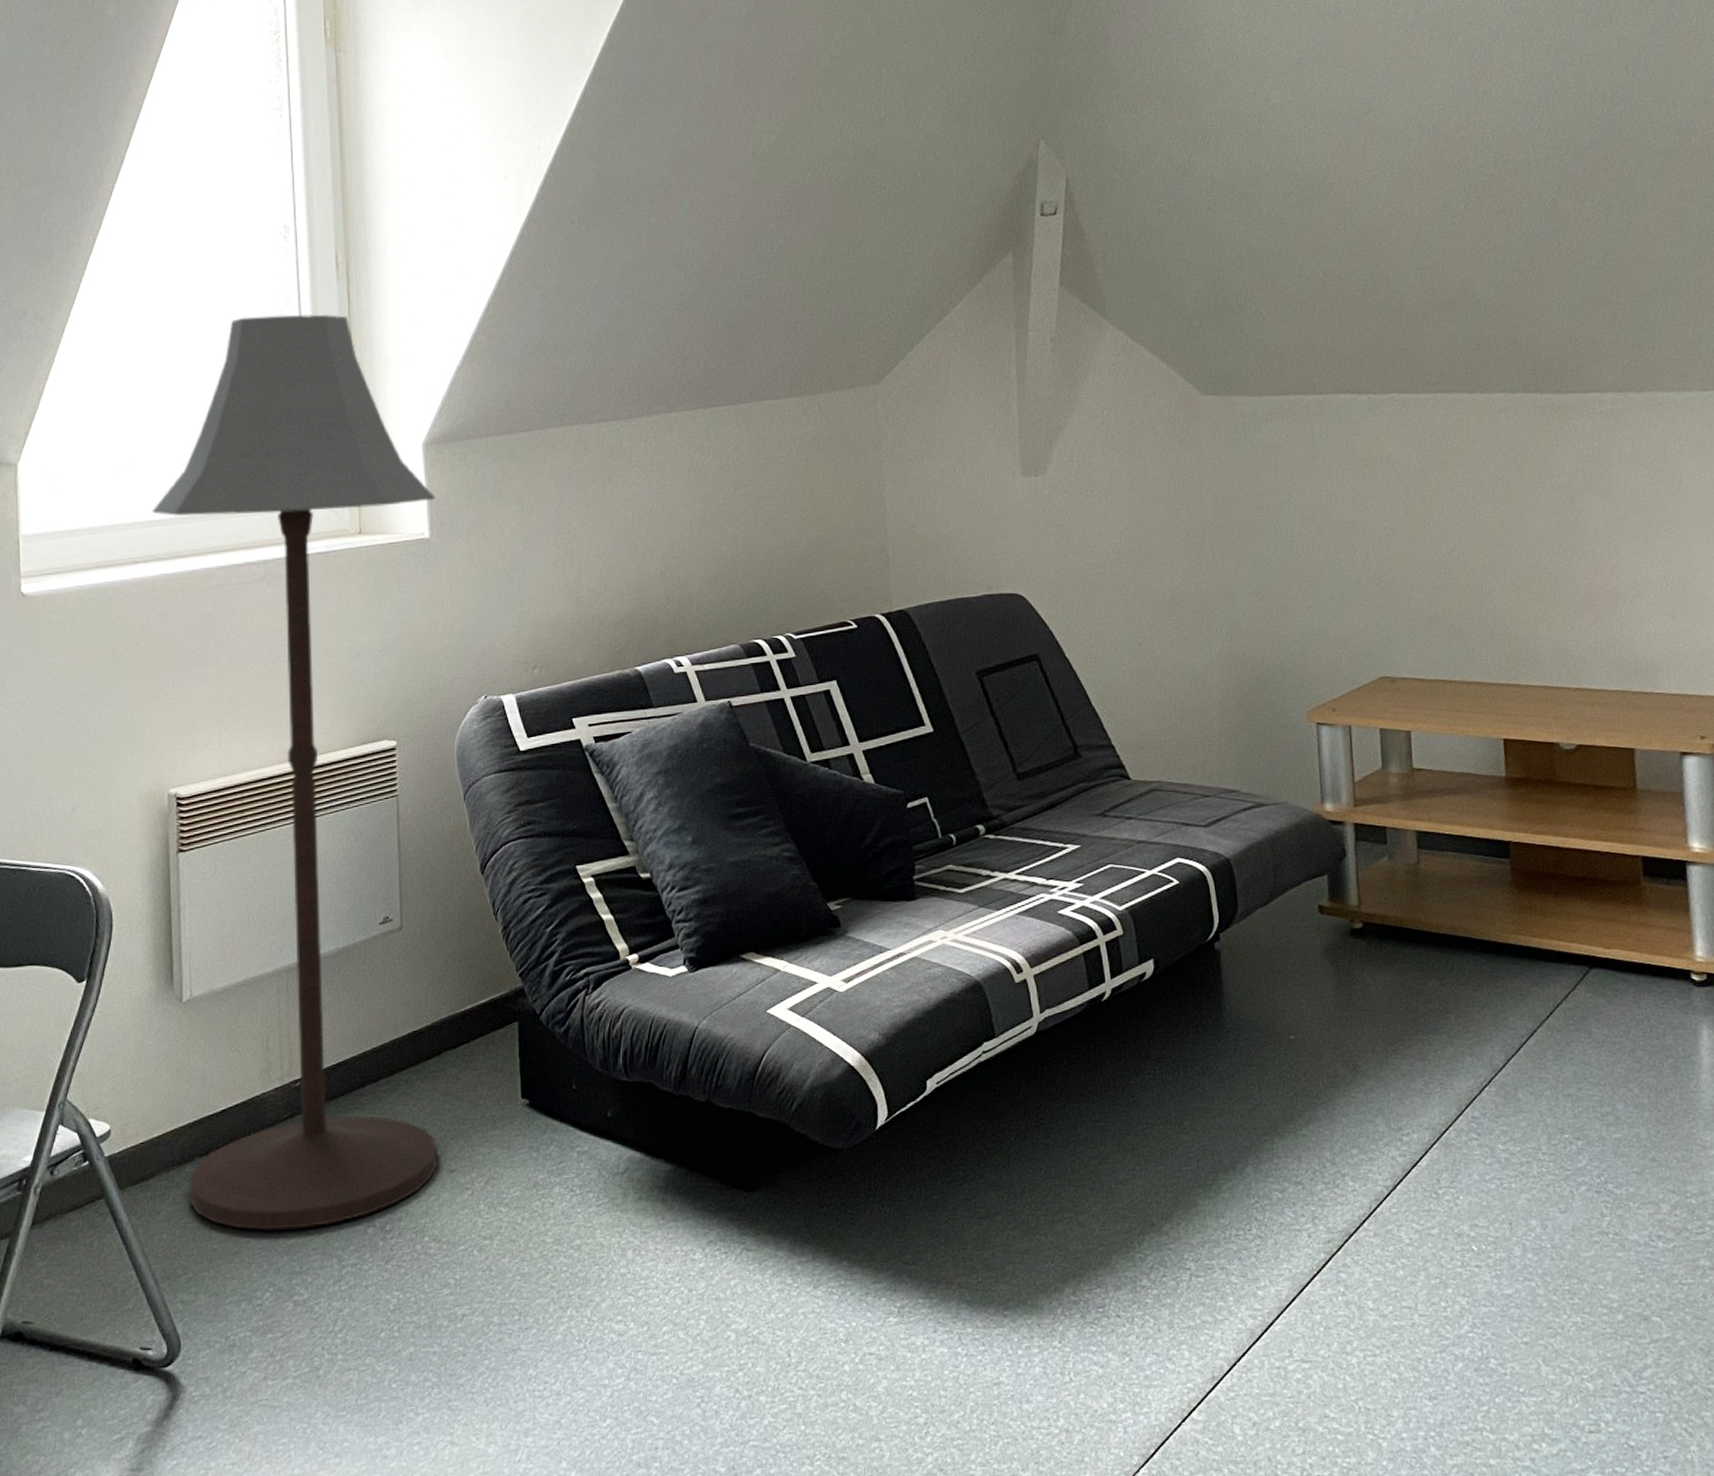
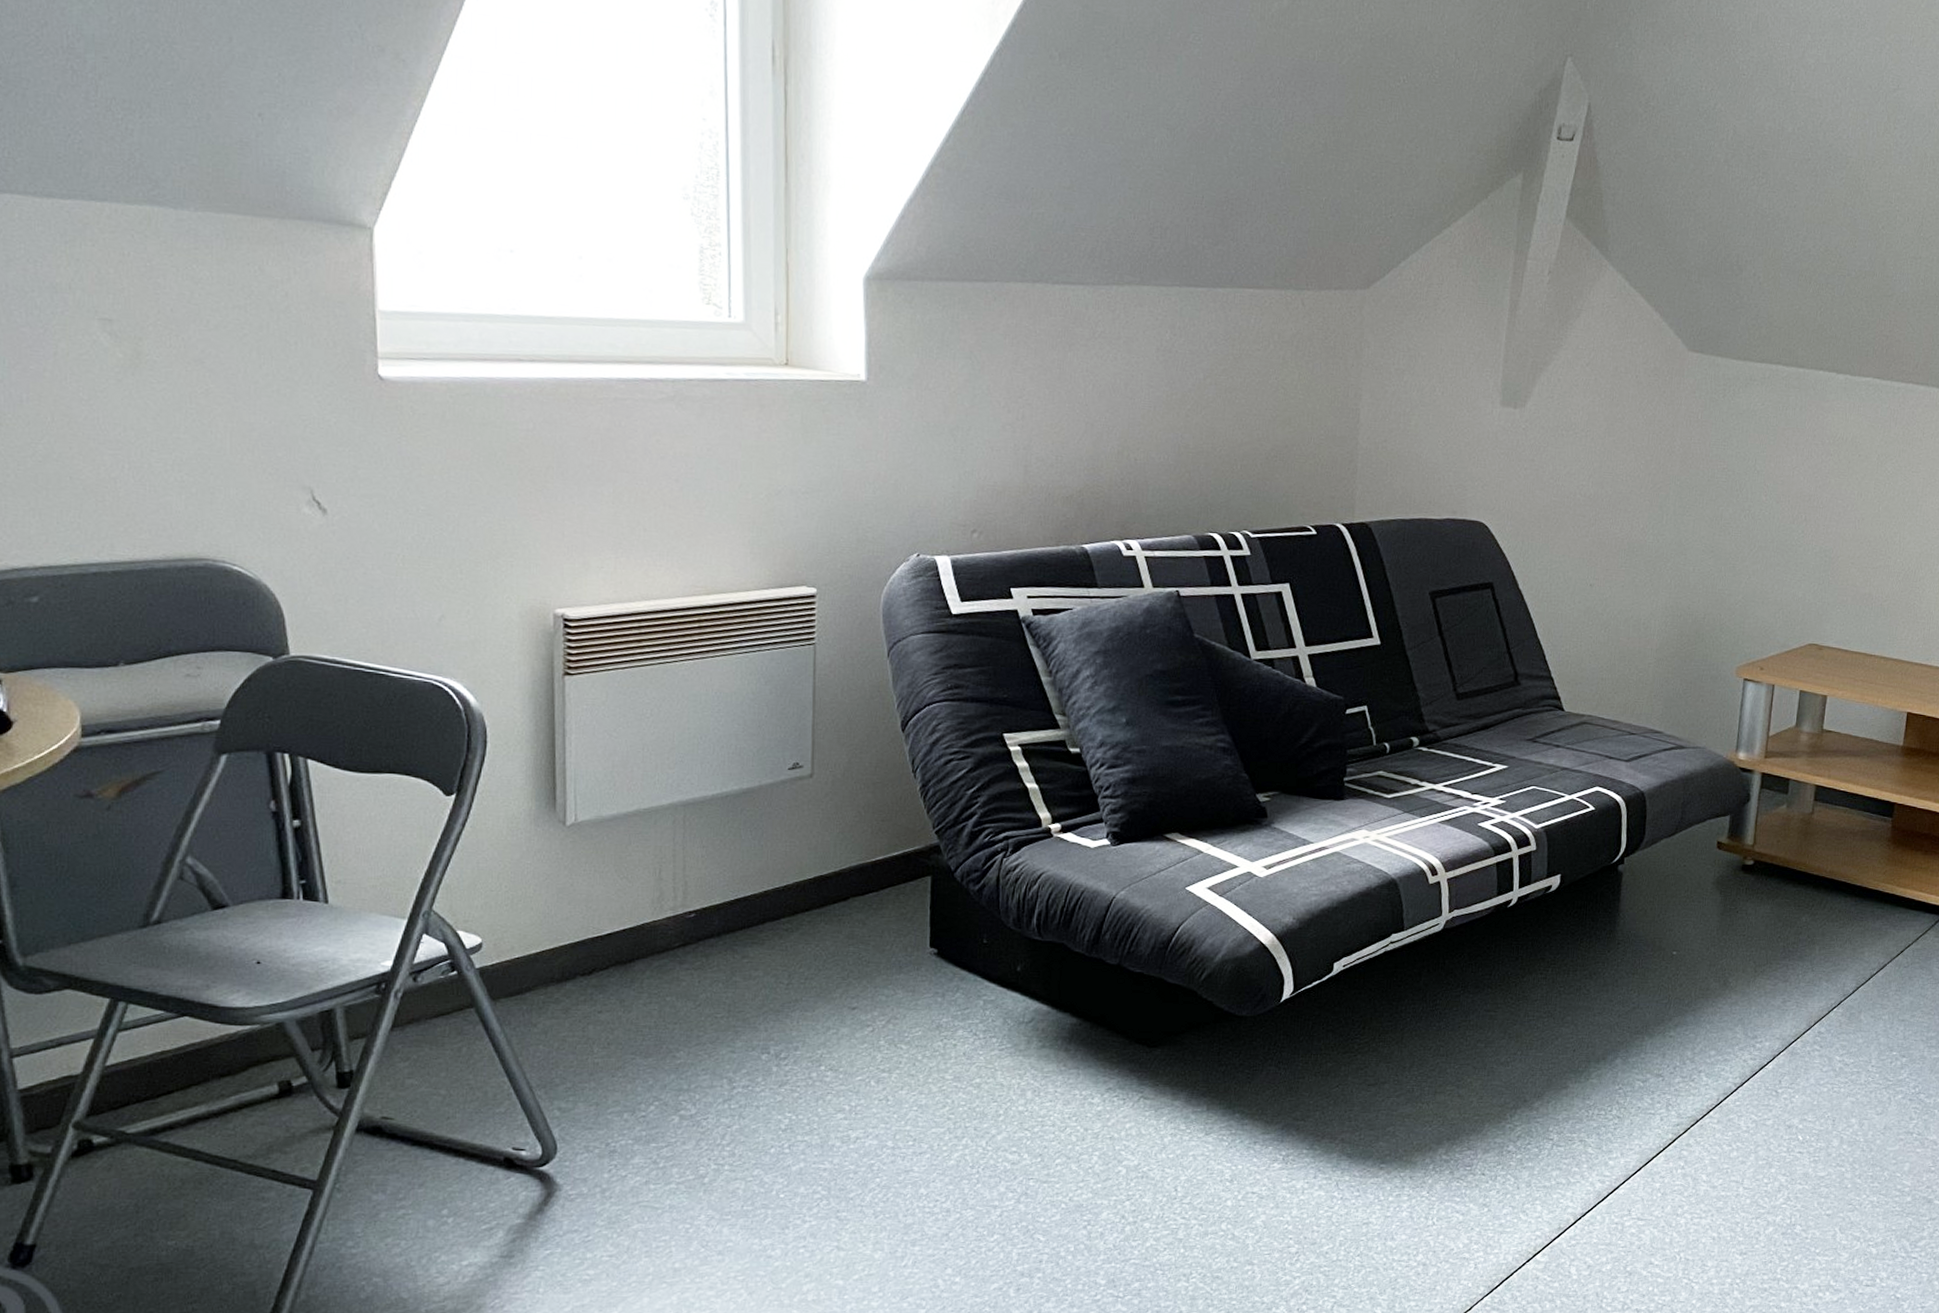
floor lamp: present [151,314,439,1231] -> none [539,100,876,1050]

